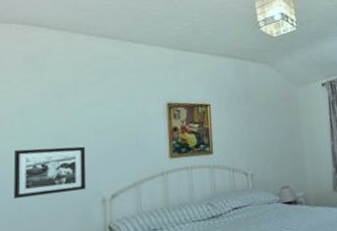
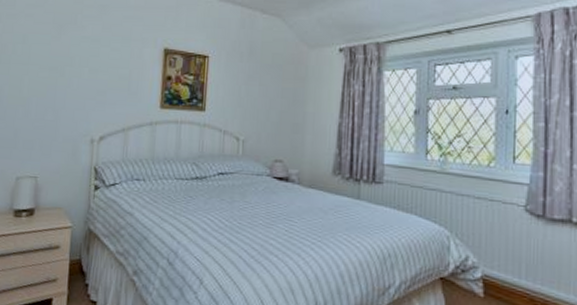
picture frame: present [13,146,86,198] -> none [11,77,80,127]

